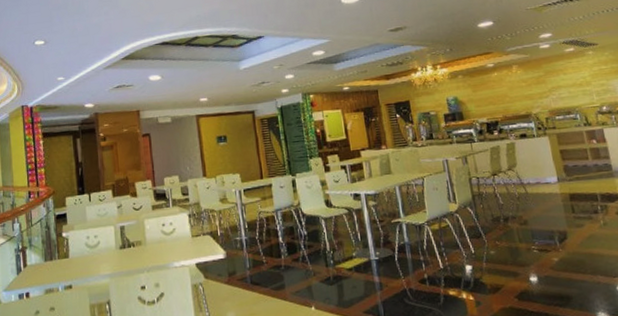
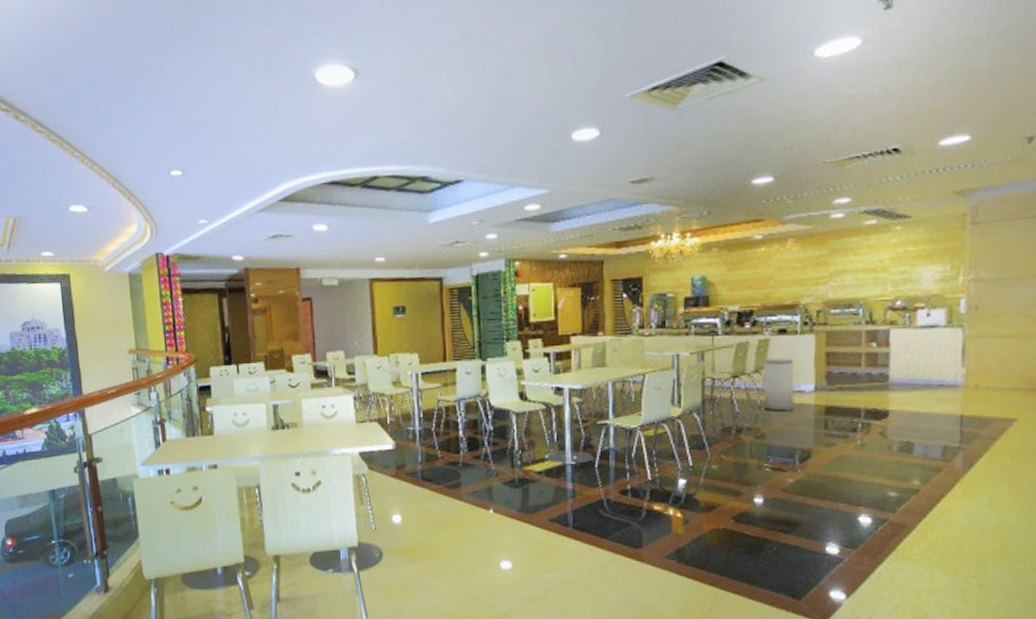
pedal bin: none [513,156,545,202] -> present [762,358,794,412]

